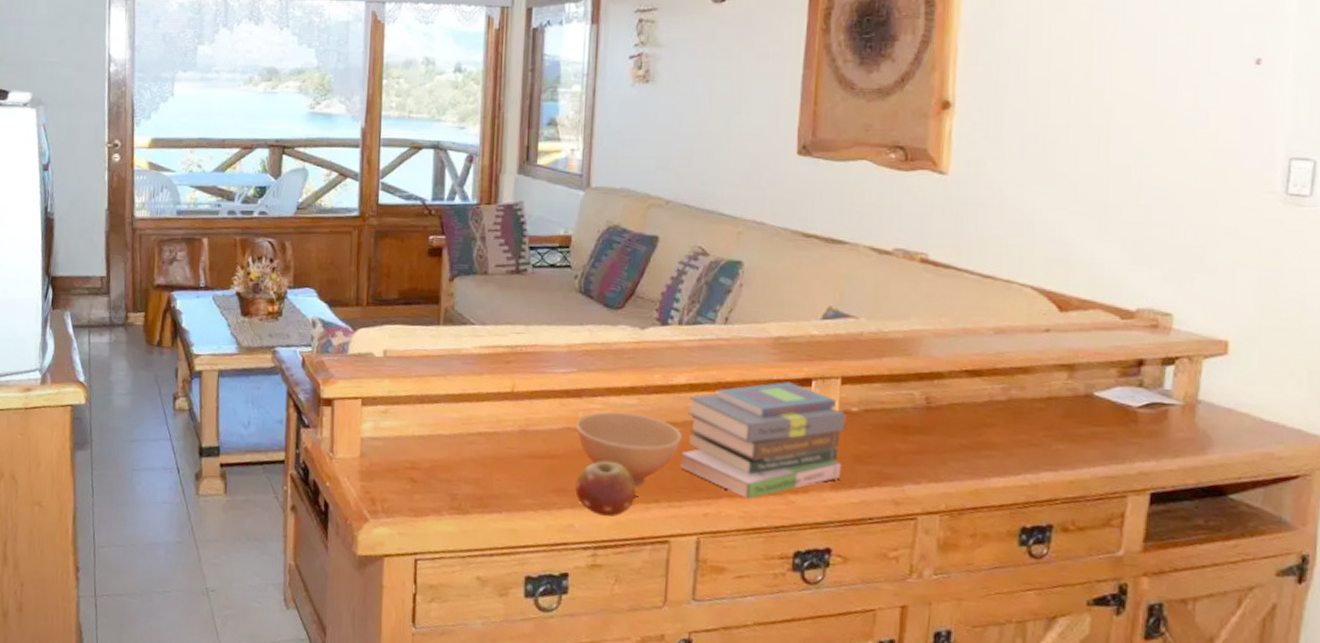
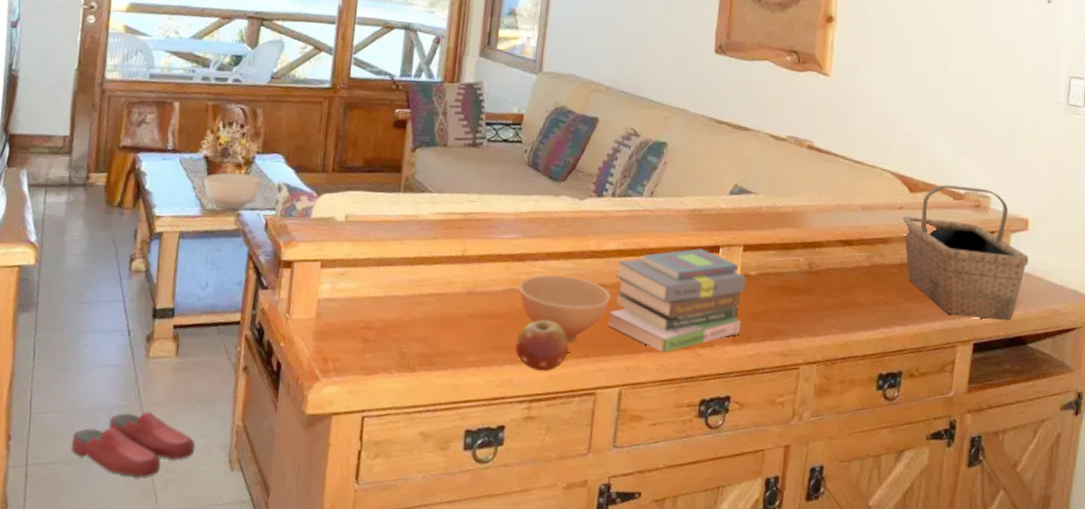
slippers: none [134,547,250,612] -> present [71,411,195,477]
bowl: none [238,309,294,347] -> present [204,172,261,210]
basket: none [1050,301,1229,467] -> present [902,184,1029,322]

